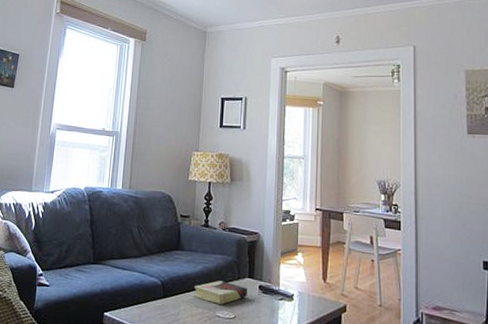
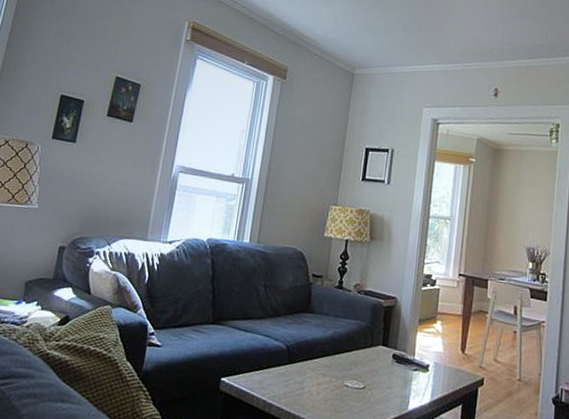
book: present [194,281,248,305] -> none [321,347,380,373]

